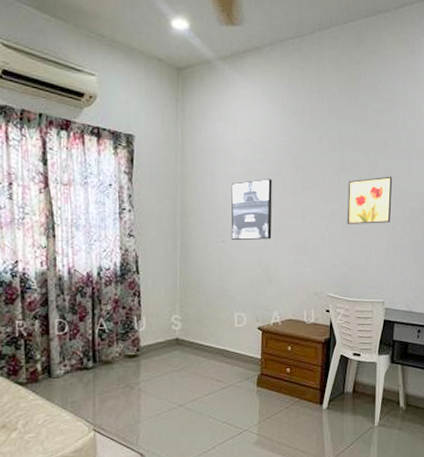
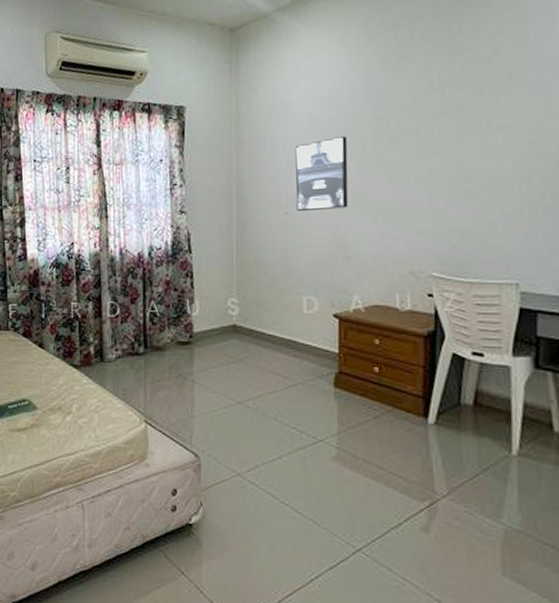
wall art: present [347,176,393,224] -> none [453,115,524,183]

